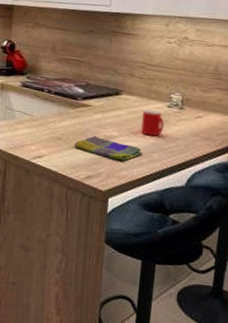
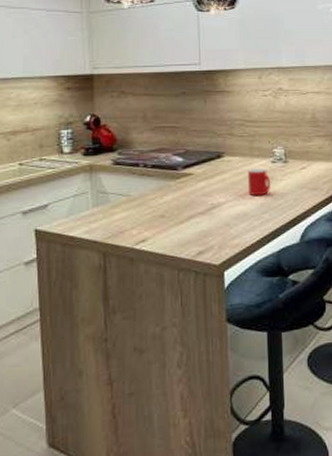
dish towel: present [74,135,143,160] -> none [180,205,253,228]

